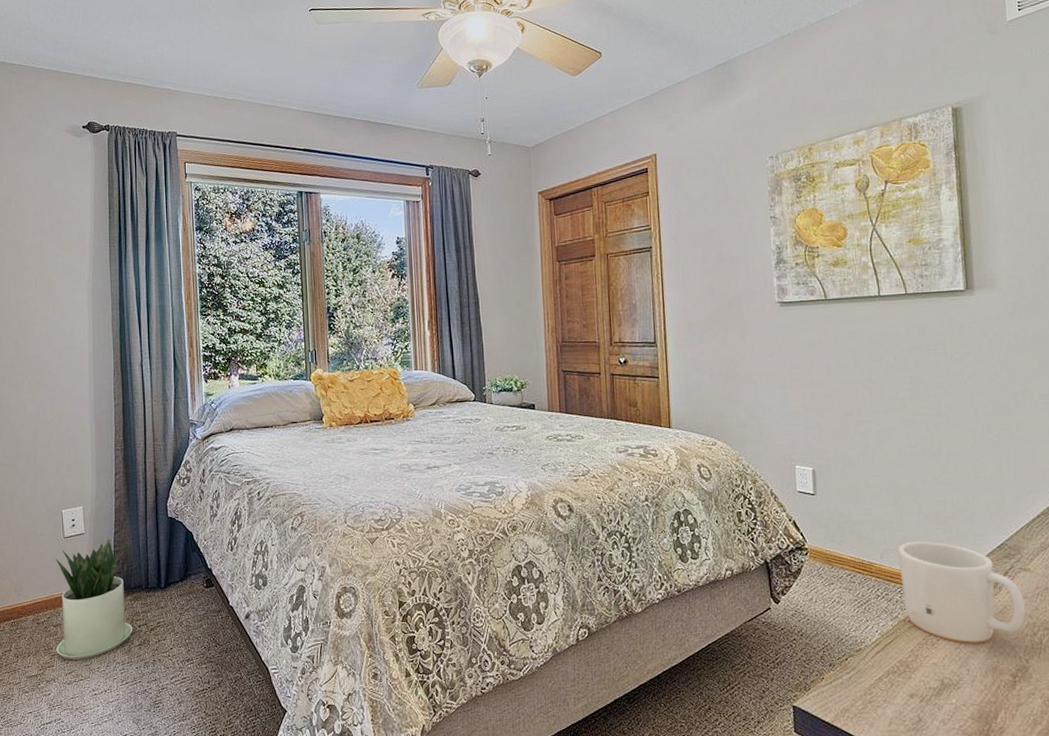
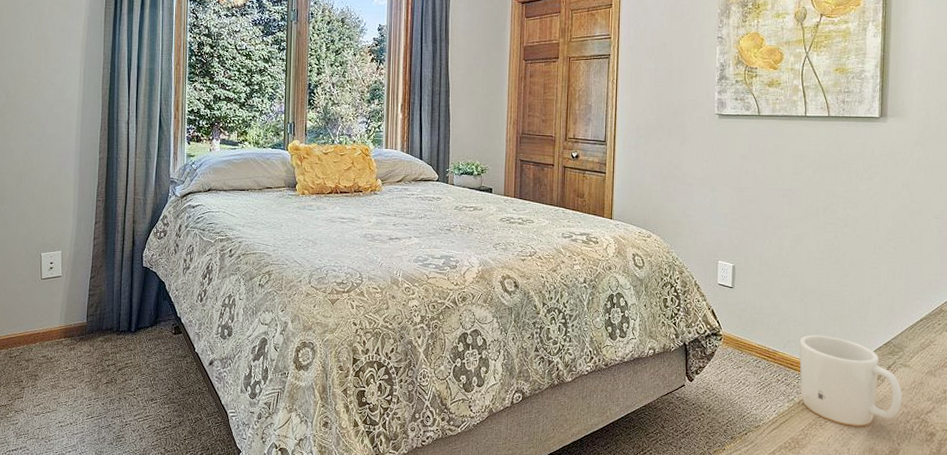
planter: present [56,539,133,659] -> none [27,283,102,393]

